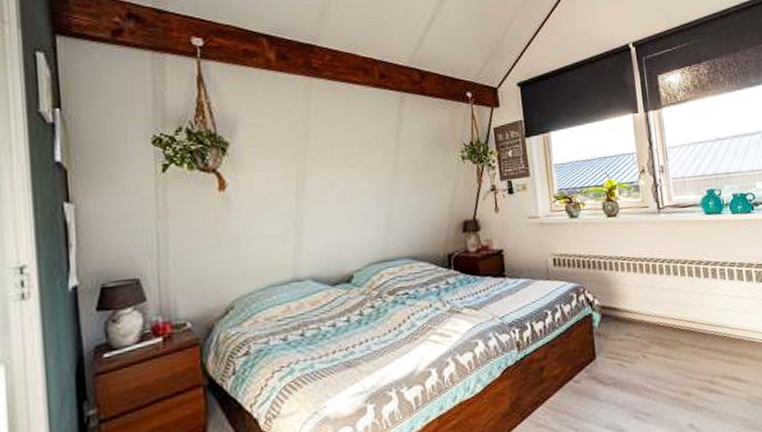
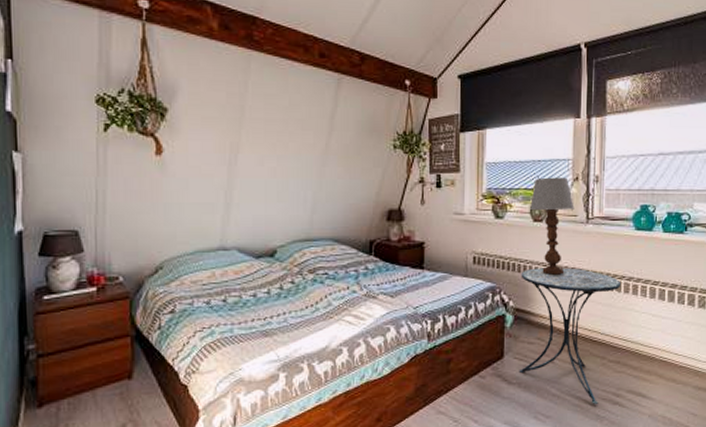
table lamp: none [602,171,645,268] -> present [530,177,574,275]
side table: none [602,258,700,396] -> present [519,268,621,405]

